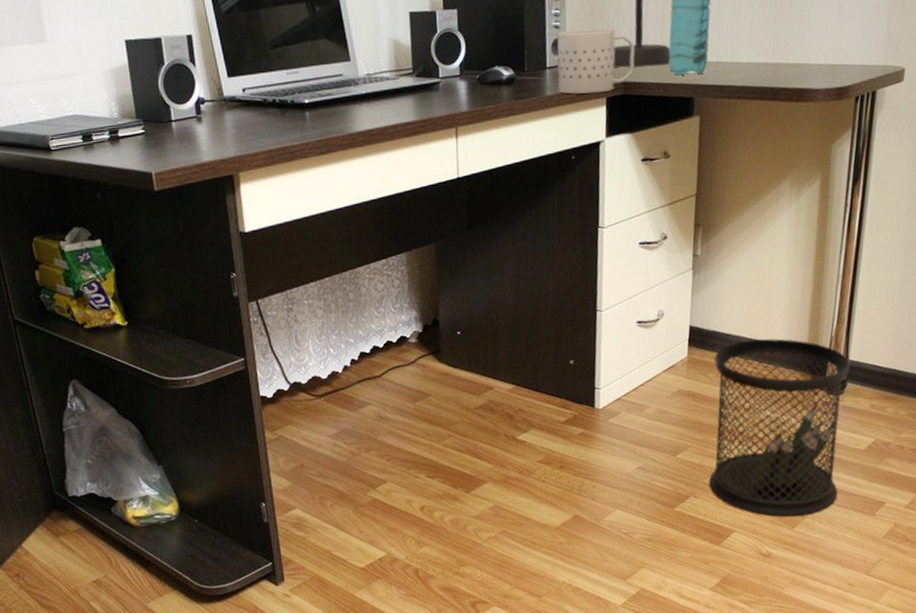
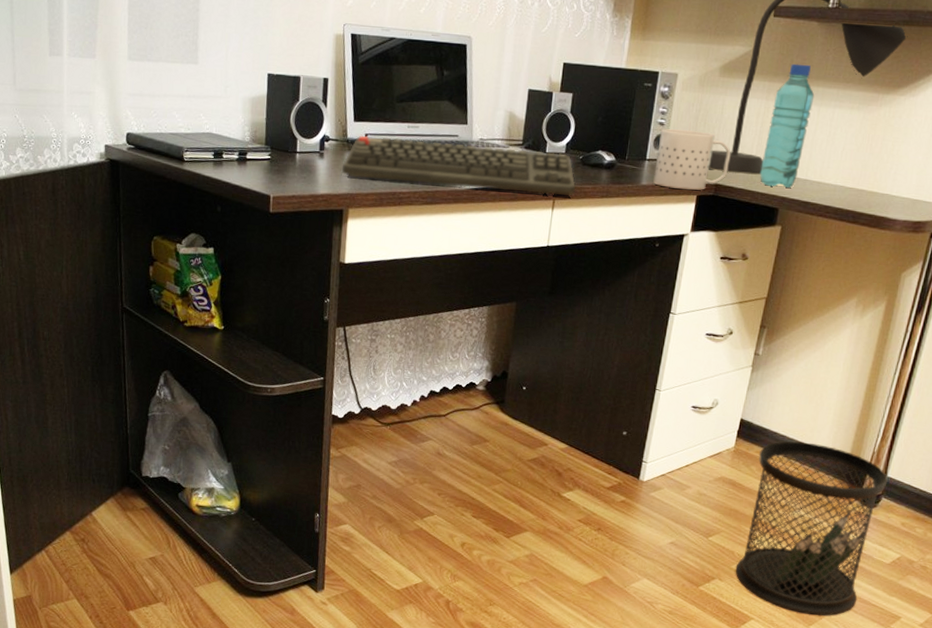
computer keyboard: none [224,75,478,138] -> present [342,135,576,195]

